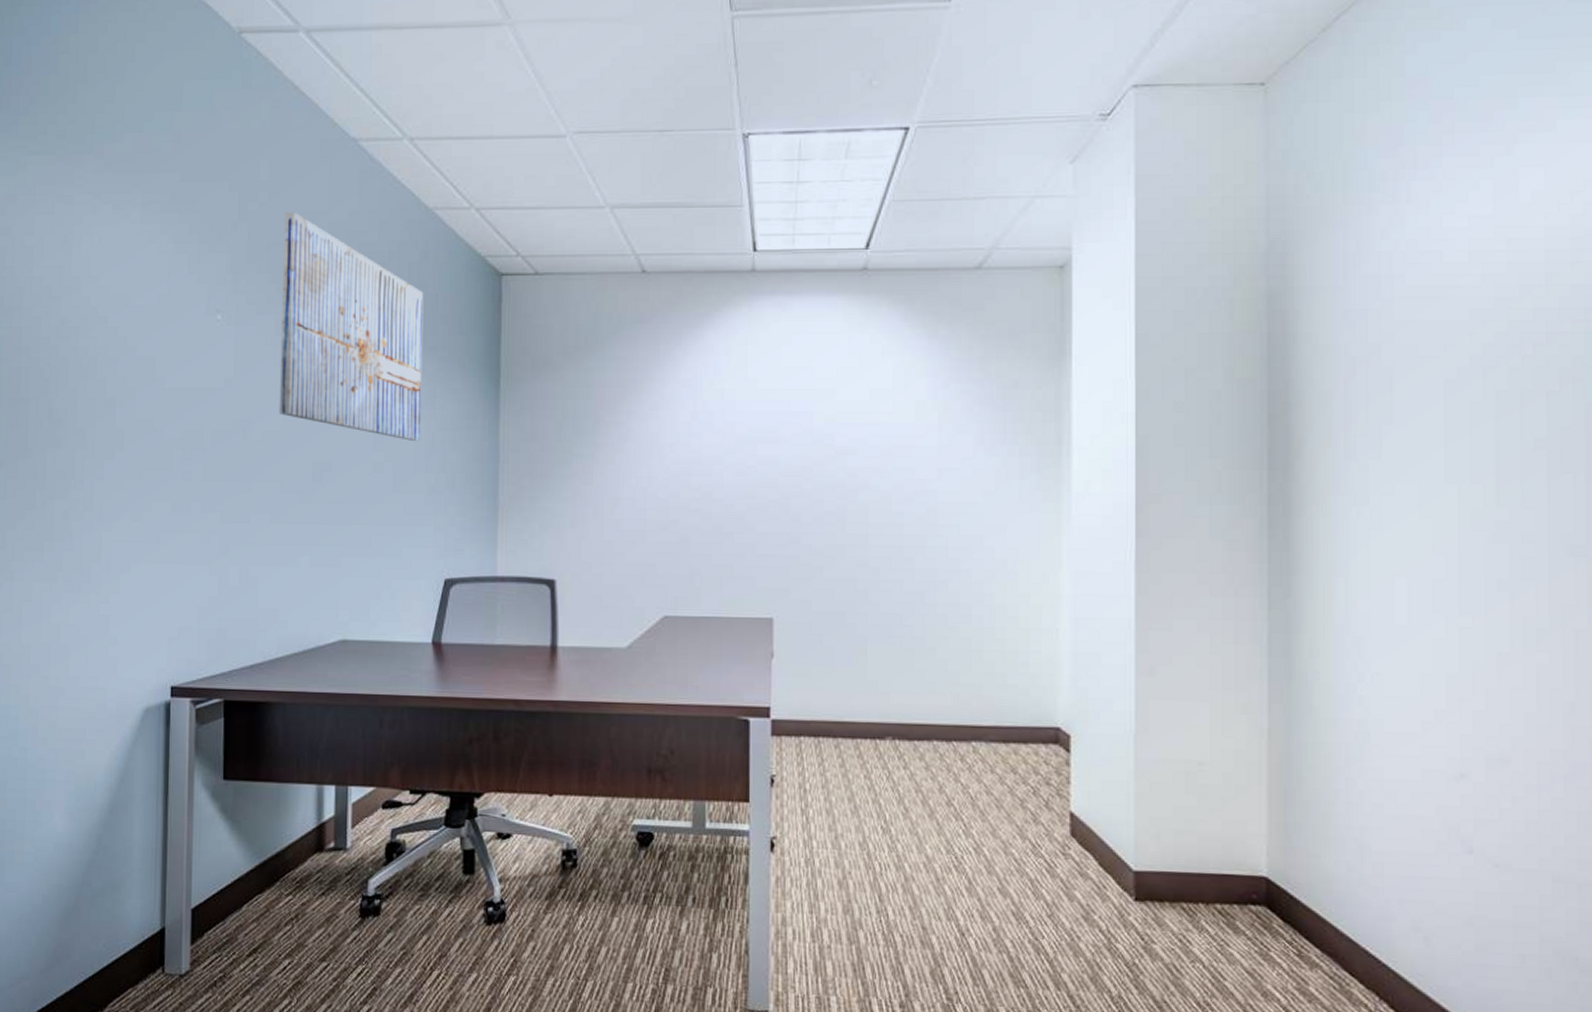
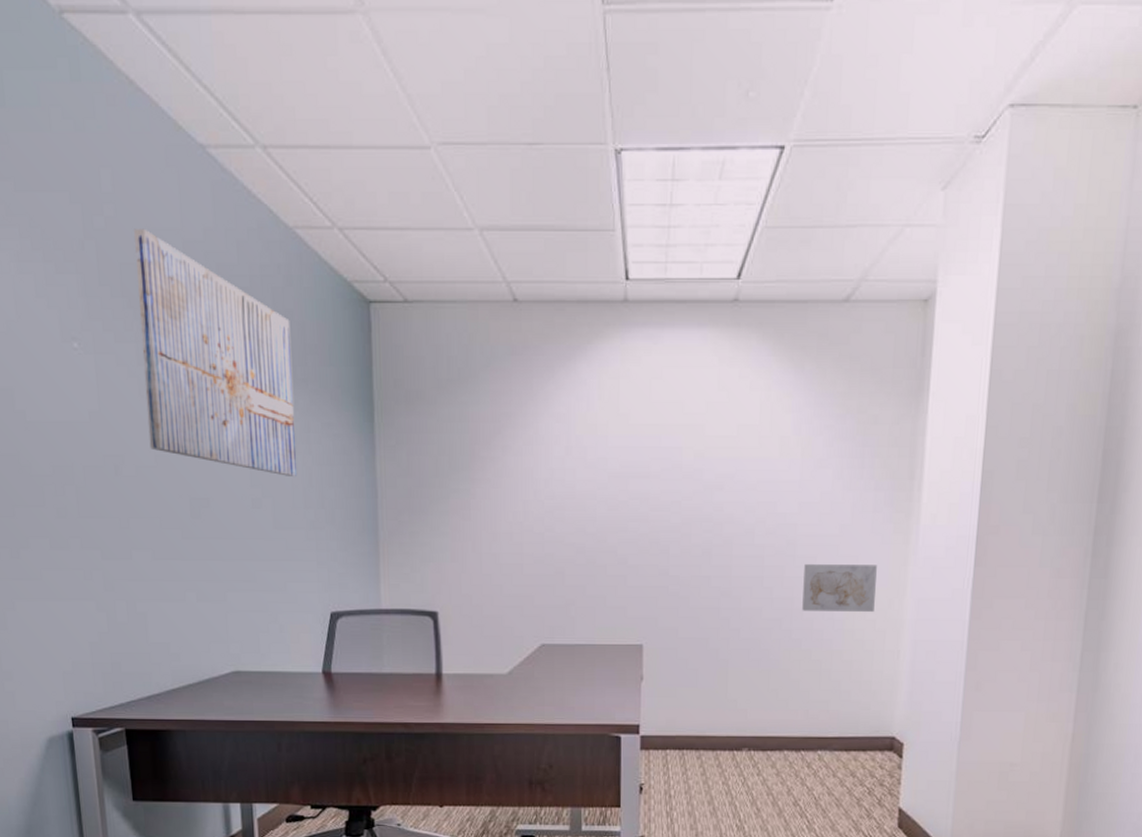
wall art: none [947,533,1027,587] -> present [802,564,877,613]

